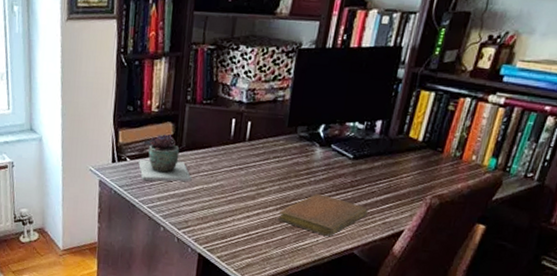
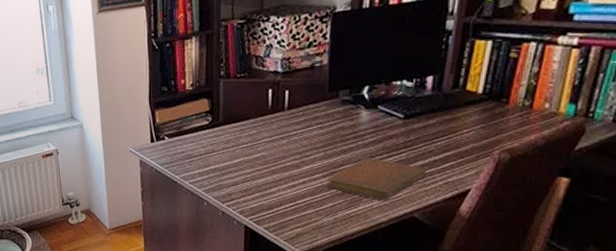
succulent plant: present [138,133,192,182] -> none [177,109,232,158]

